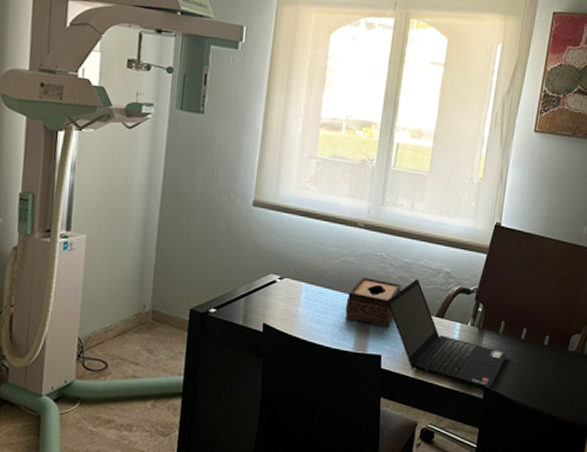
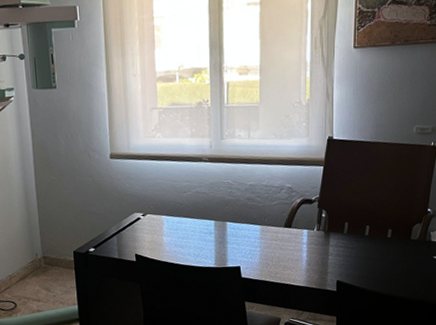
tissue box: present [345,278,402,328] -> none [203,203,250,243]
laptop computer: present [387,279,508,390] -> none [238,198,354,284]

